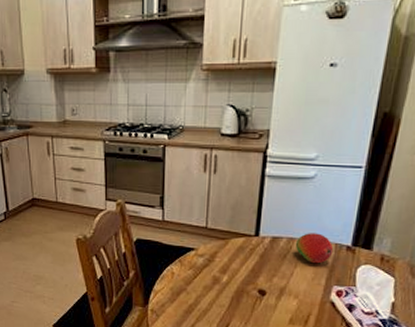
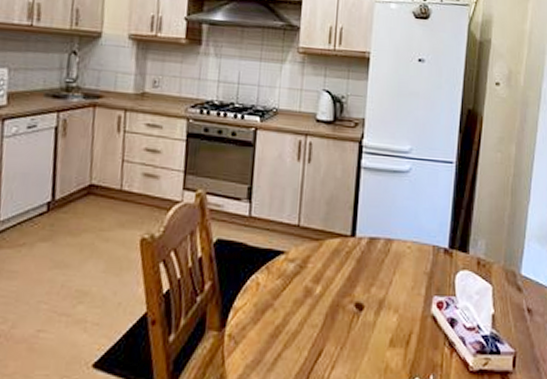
fruit: present [295,233,334,264] -> none [393,233,432,270]

